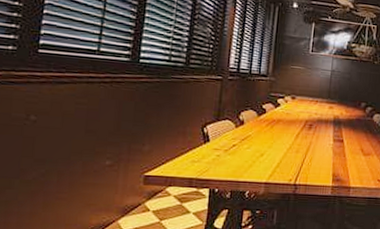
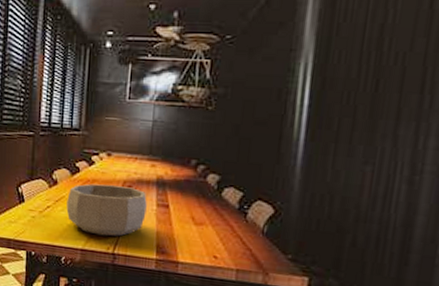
decorative bowl: none [252,123,326,169] -> present [66,183,147,237]

